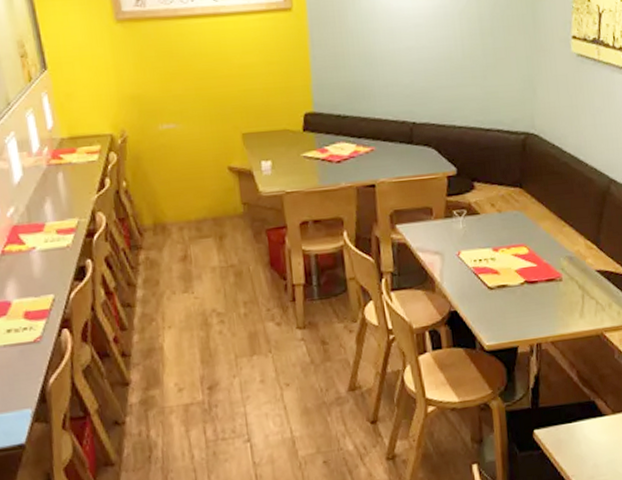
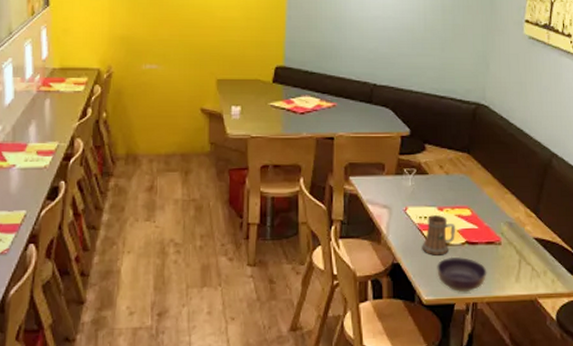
beer mug: none [479,256,513,299] -> present [422,215,455,256]
bowl: none [496,297,550,335] -> present [437,256,487,293]

